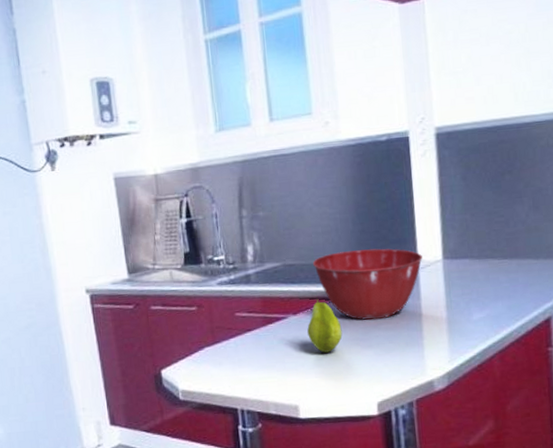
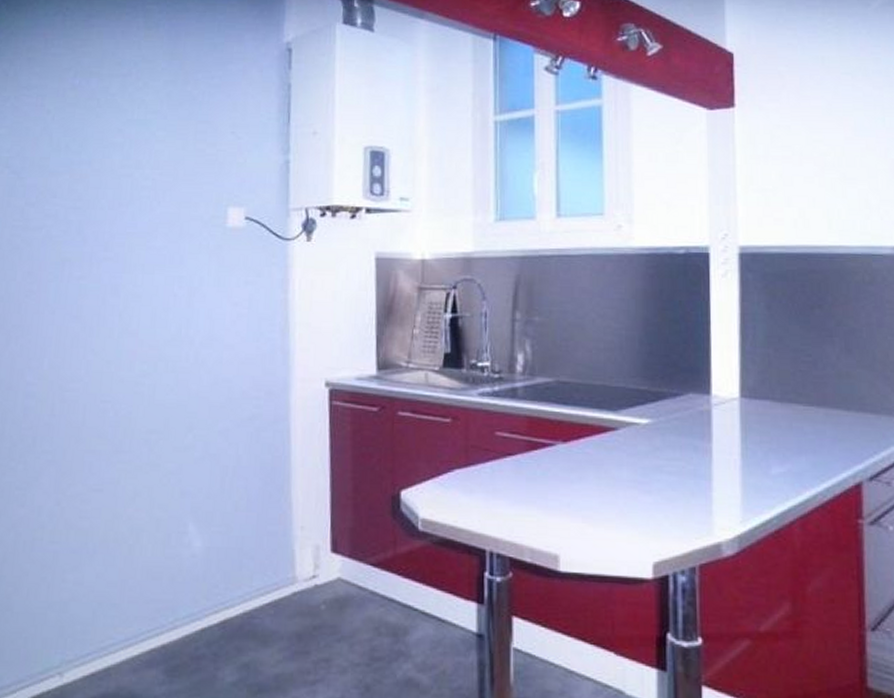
fruit: present [307,298,342,353] -> none [577,425,618,493]
mixing bowl: present [312,248,423,320] -> none [590,374,717,459]

